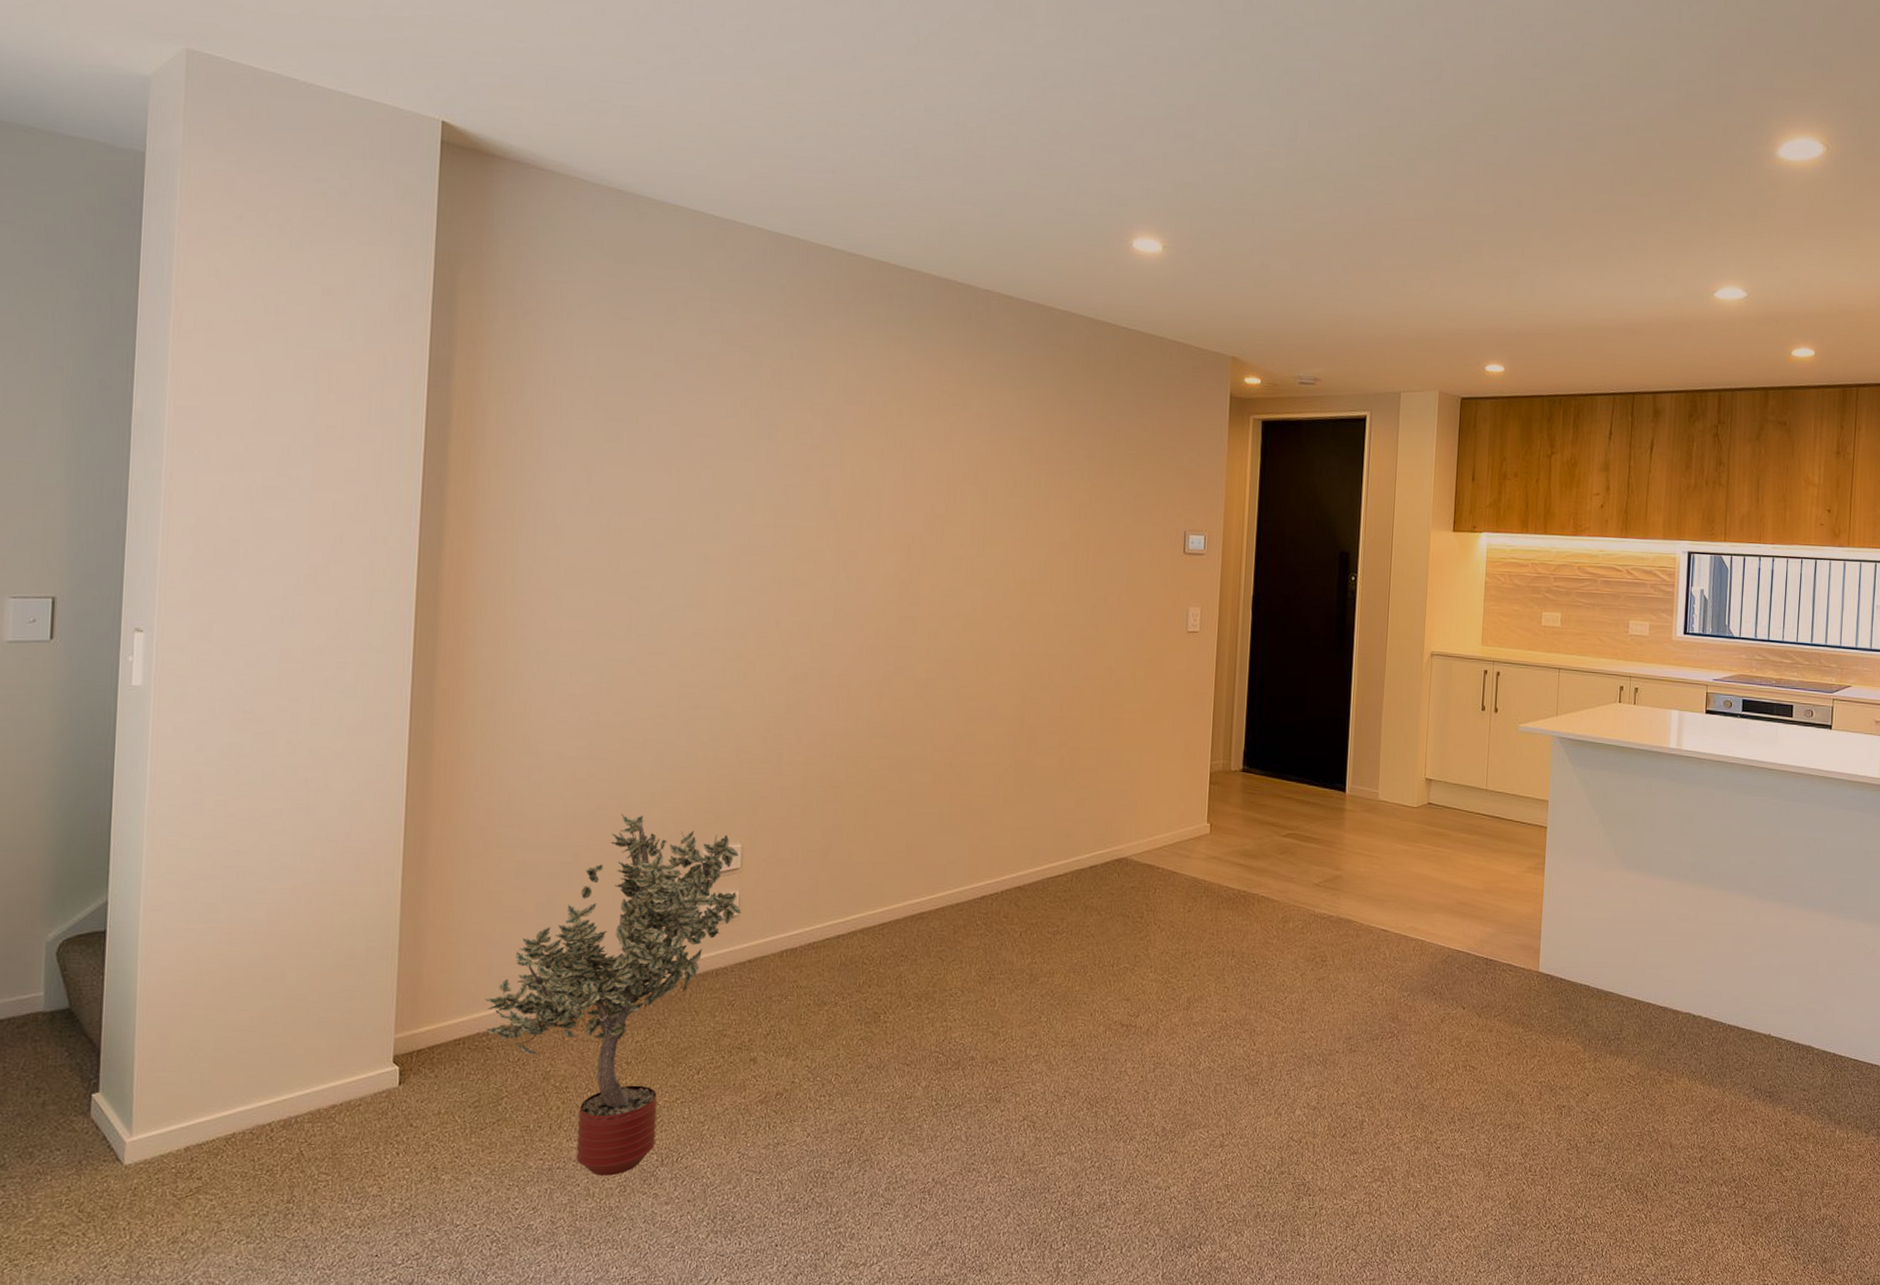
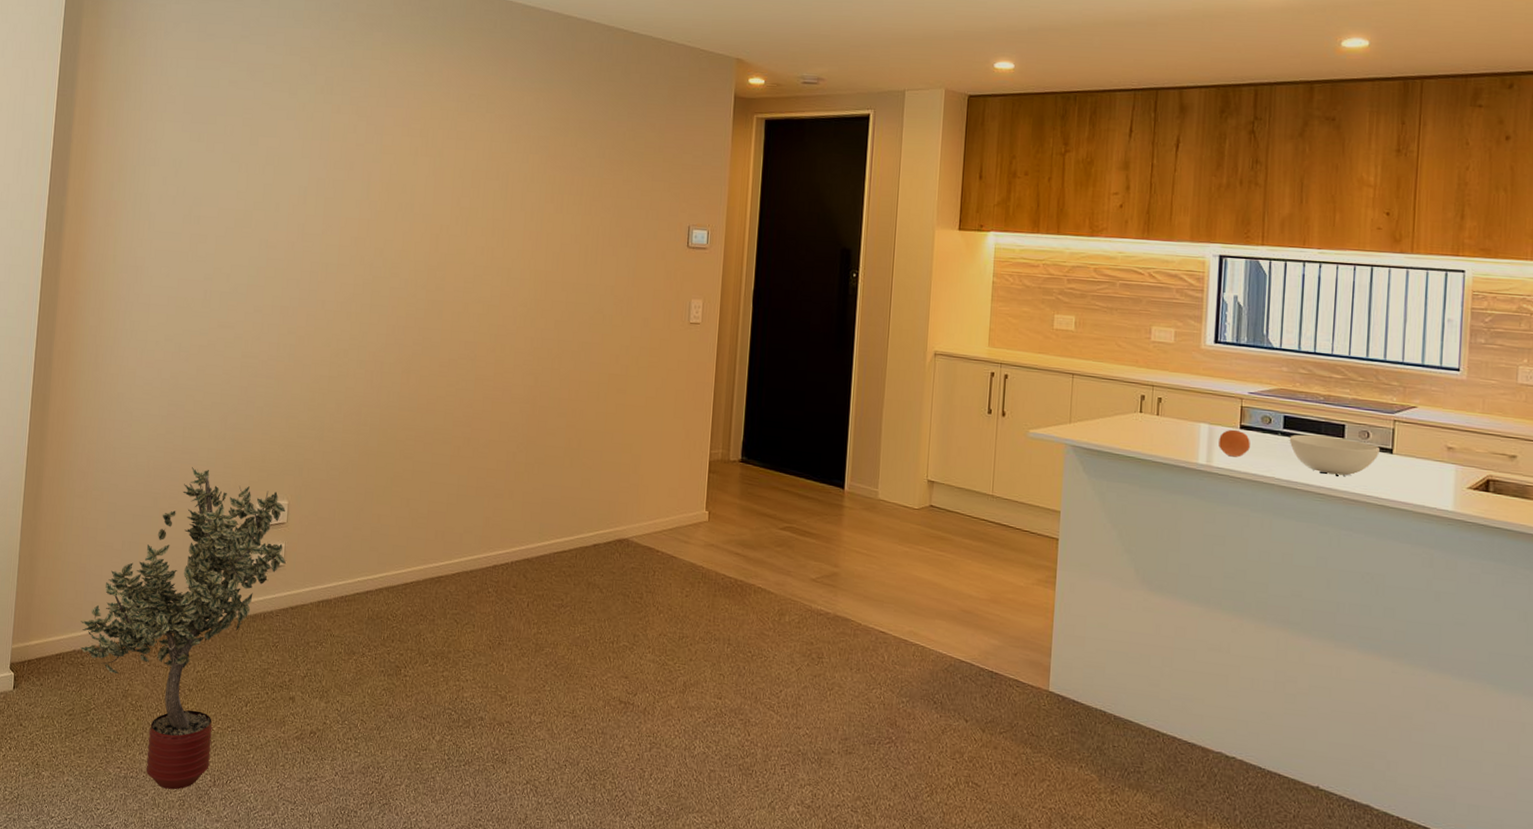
fruit: none [1687,714,1714,740] -> present [1219,429,1250,458]
bowl: none [1747,715,1821,752] -> present [1289,434,1380,476]

